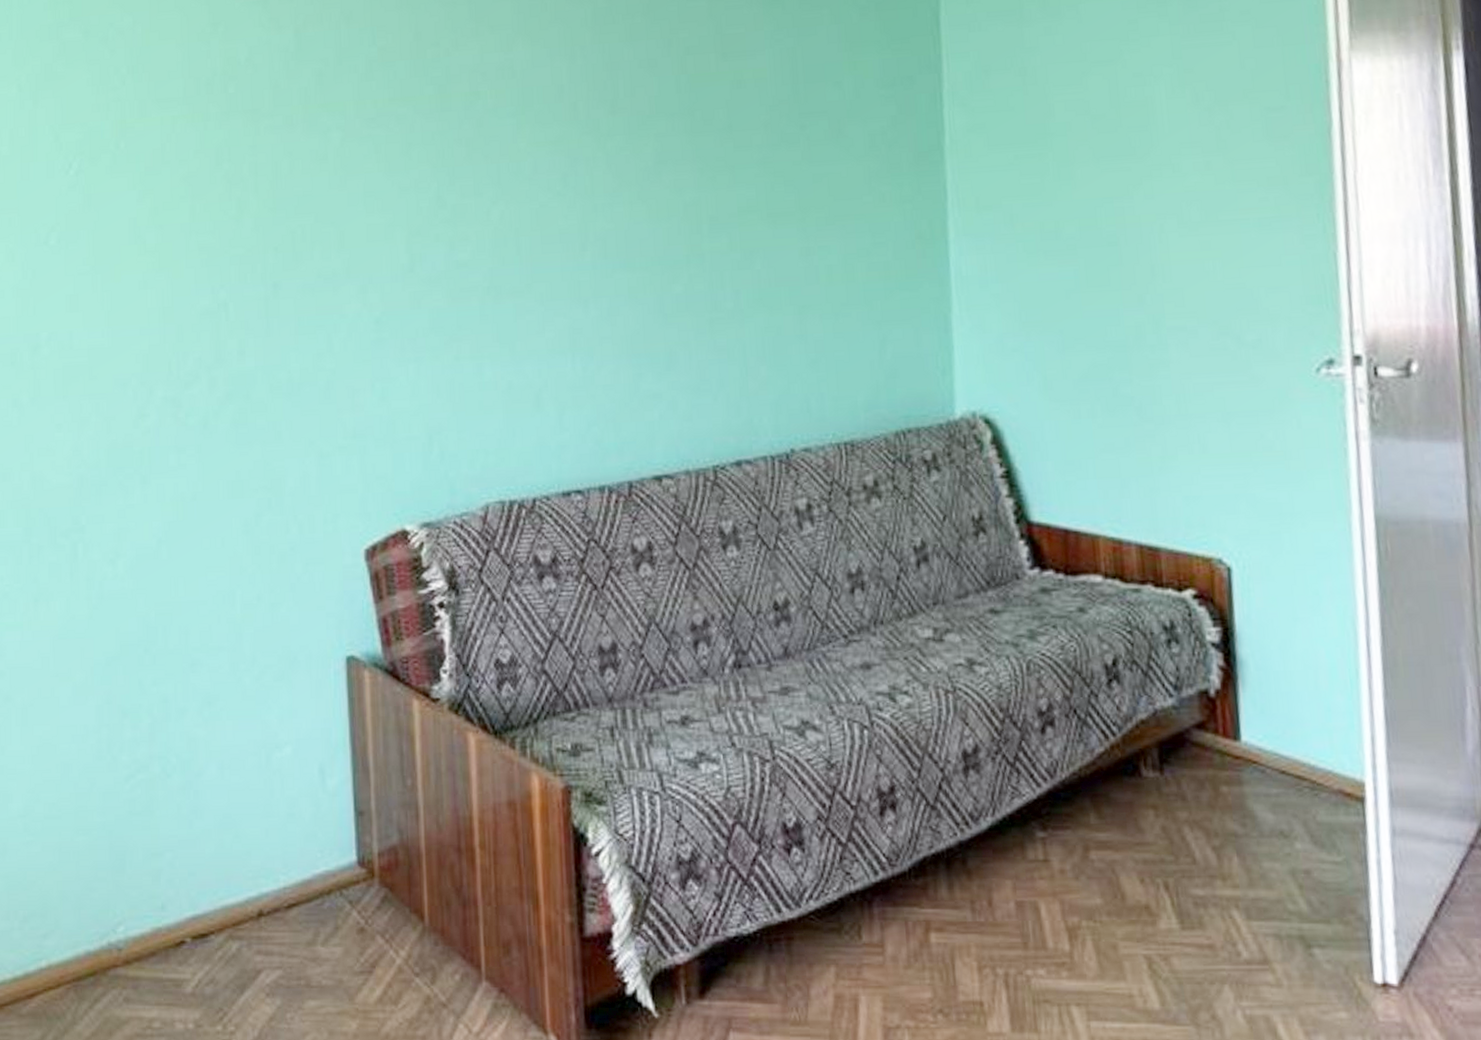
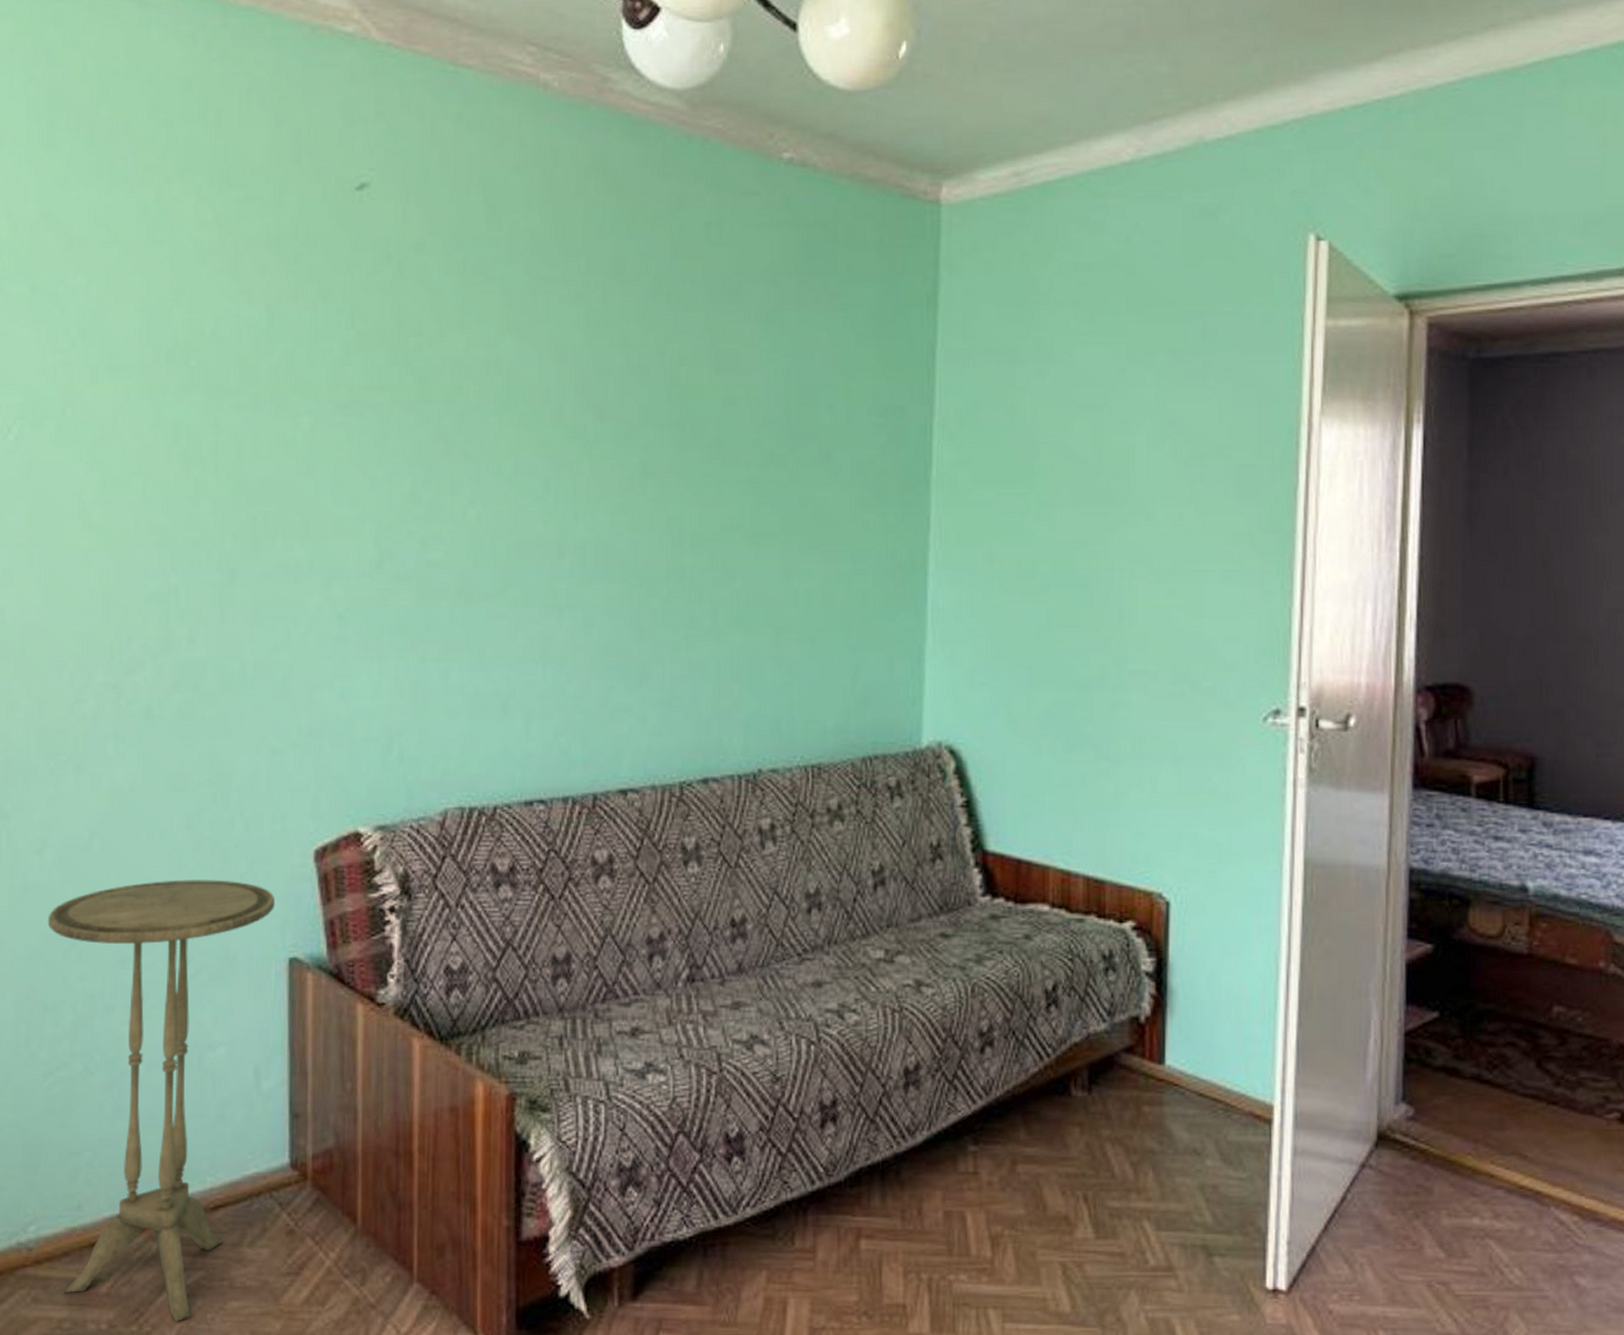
side table: none [123,582,330,1021] -> present [47,880,275,1322]

